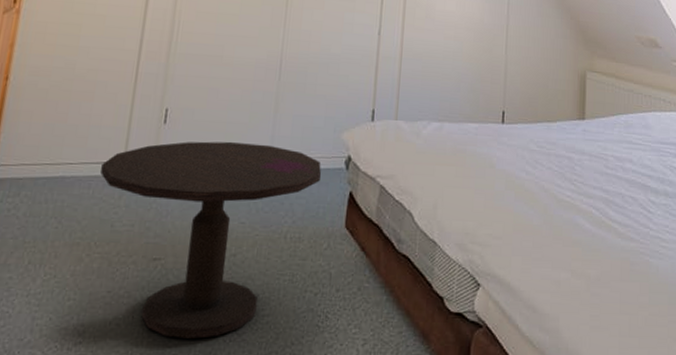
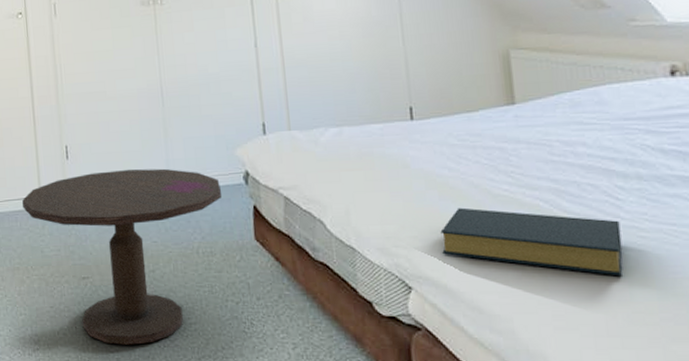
hardback book: none [510,209,649,281] -> present [440,207,623,277]

